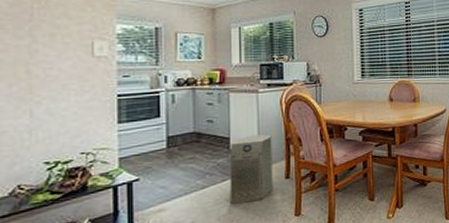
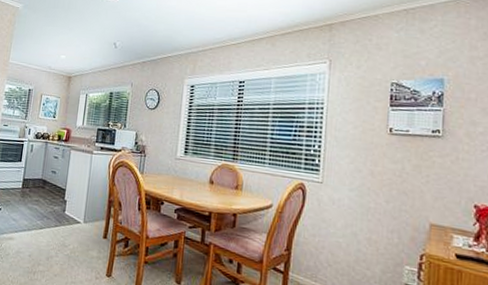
air purifier: present [229,134,273,205] -> none [57,191,98,252]

